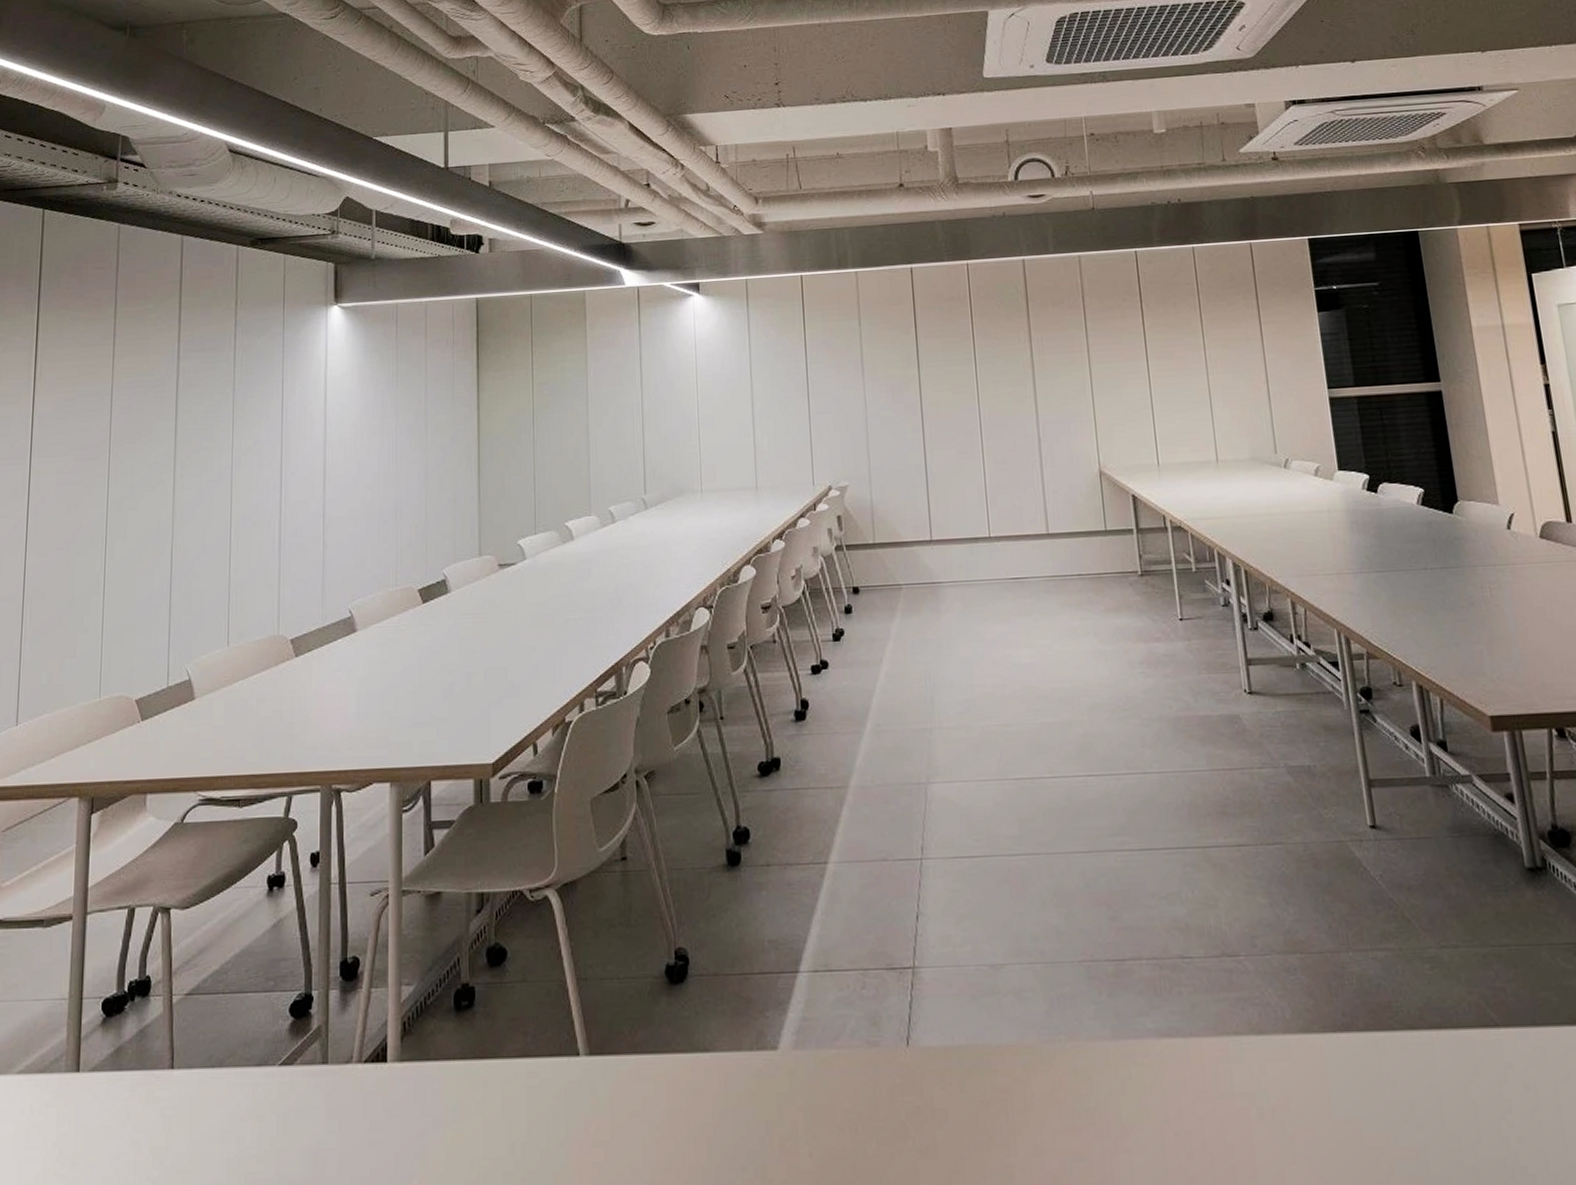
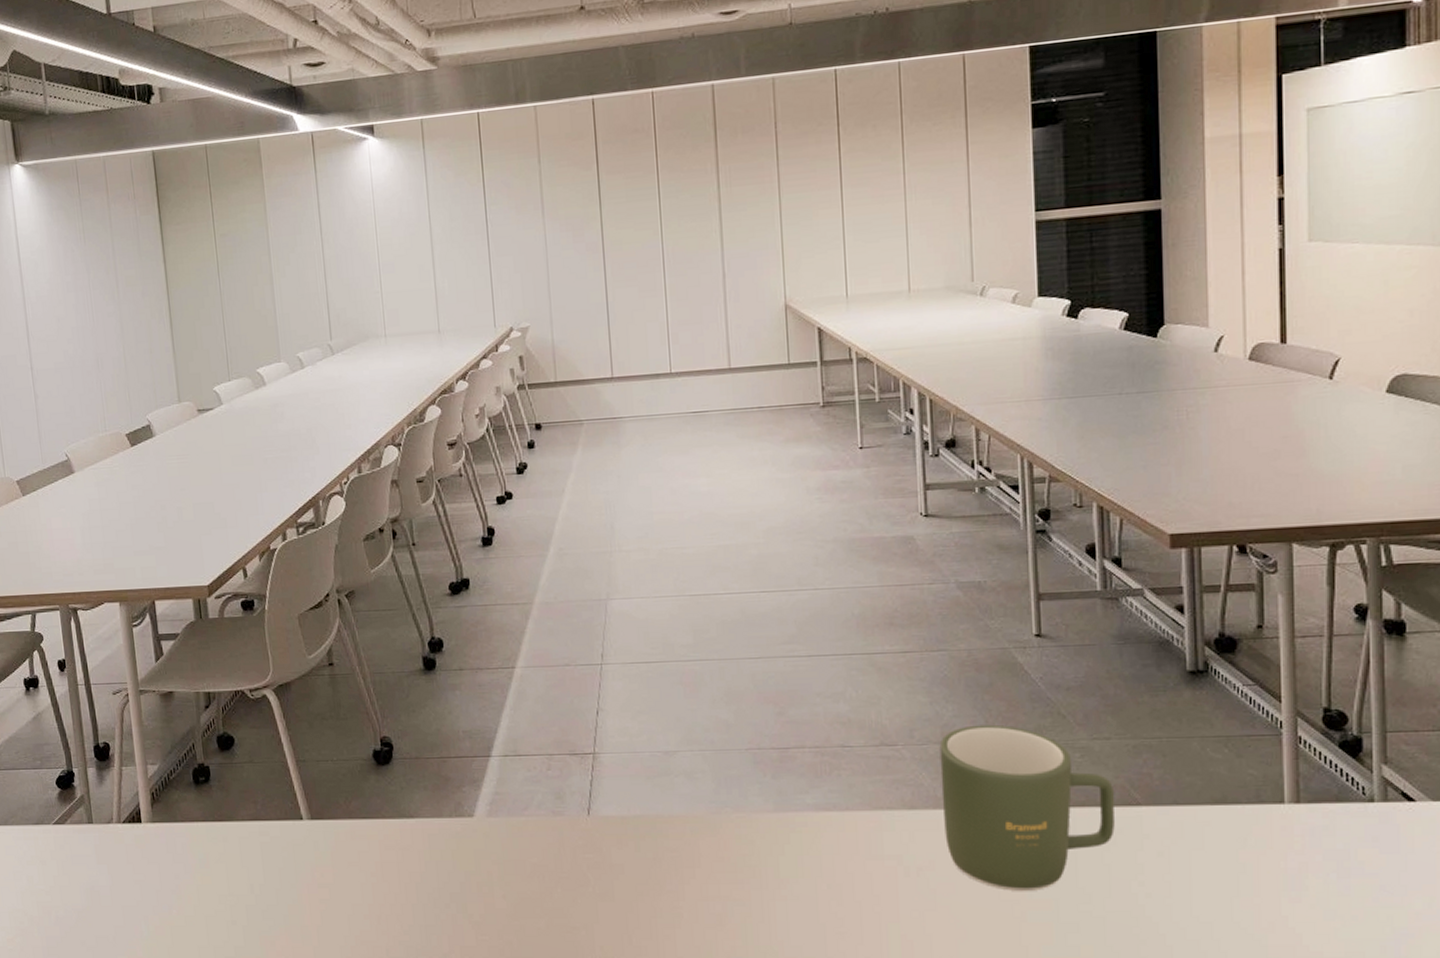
mug: none [1283,930,1476,1136] -> present [939,724,1115,891]

